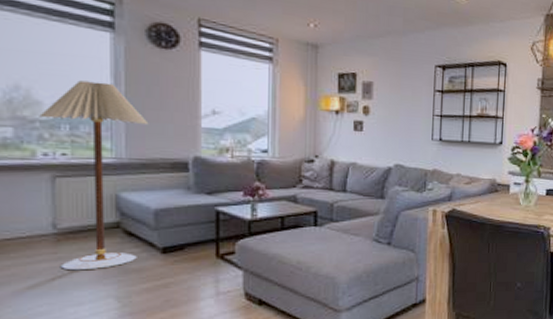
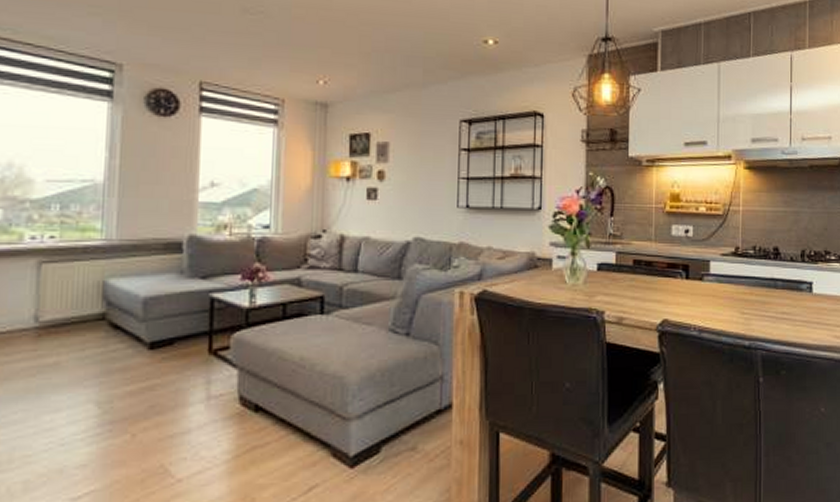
floor lamp: present [39,80,149,271] -> none [30,155,143,371]

